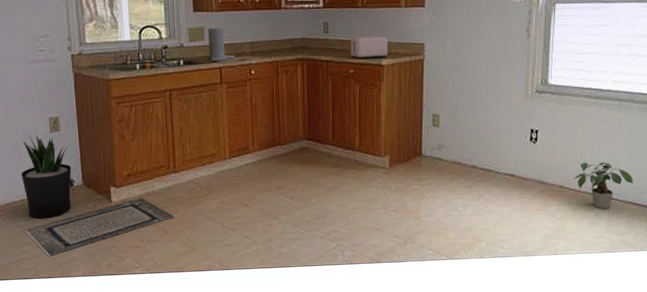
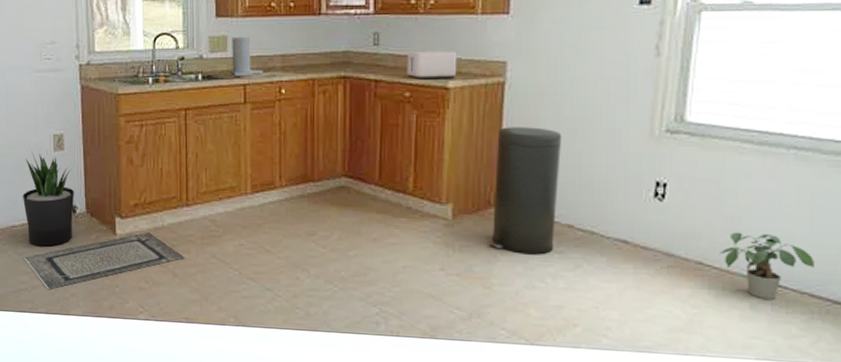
pedal bin: none [415,93,466,191] -> present [486,127,563,255]

